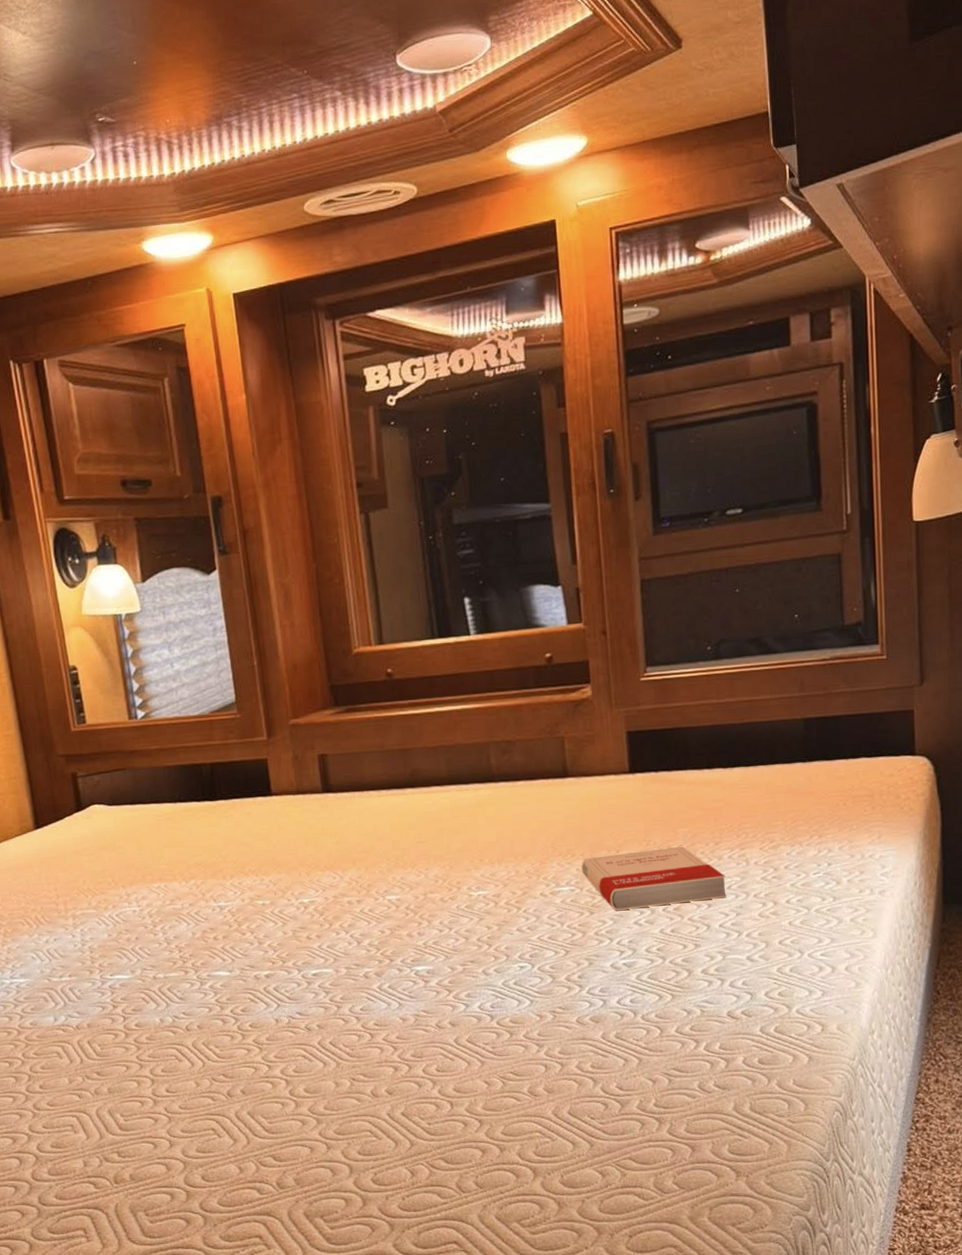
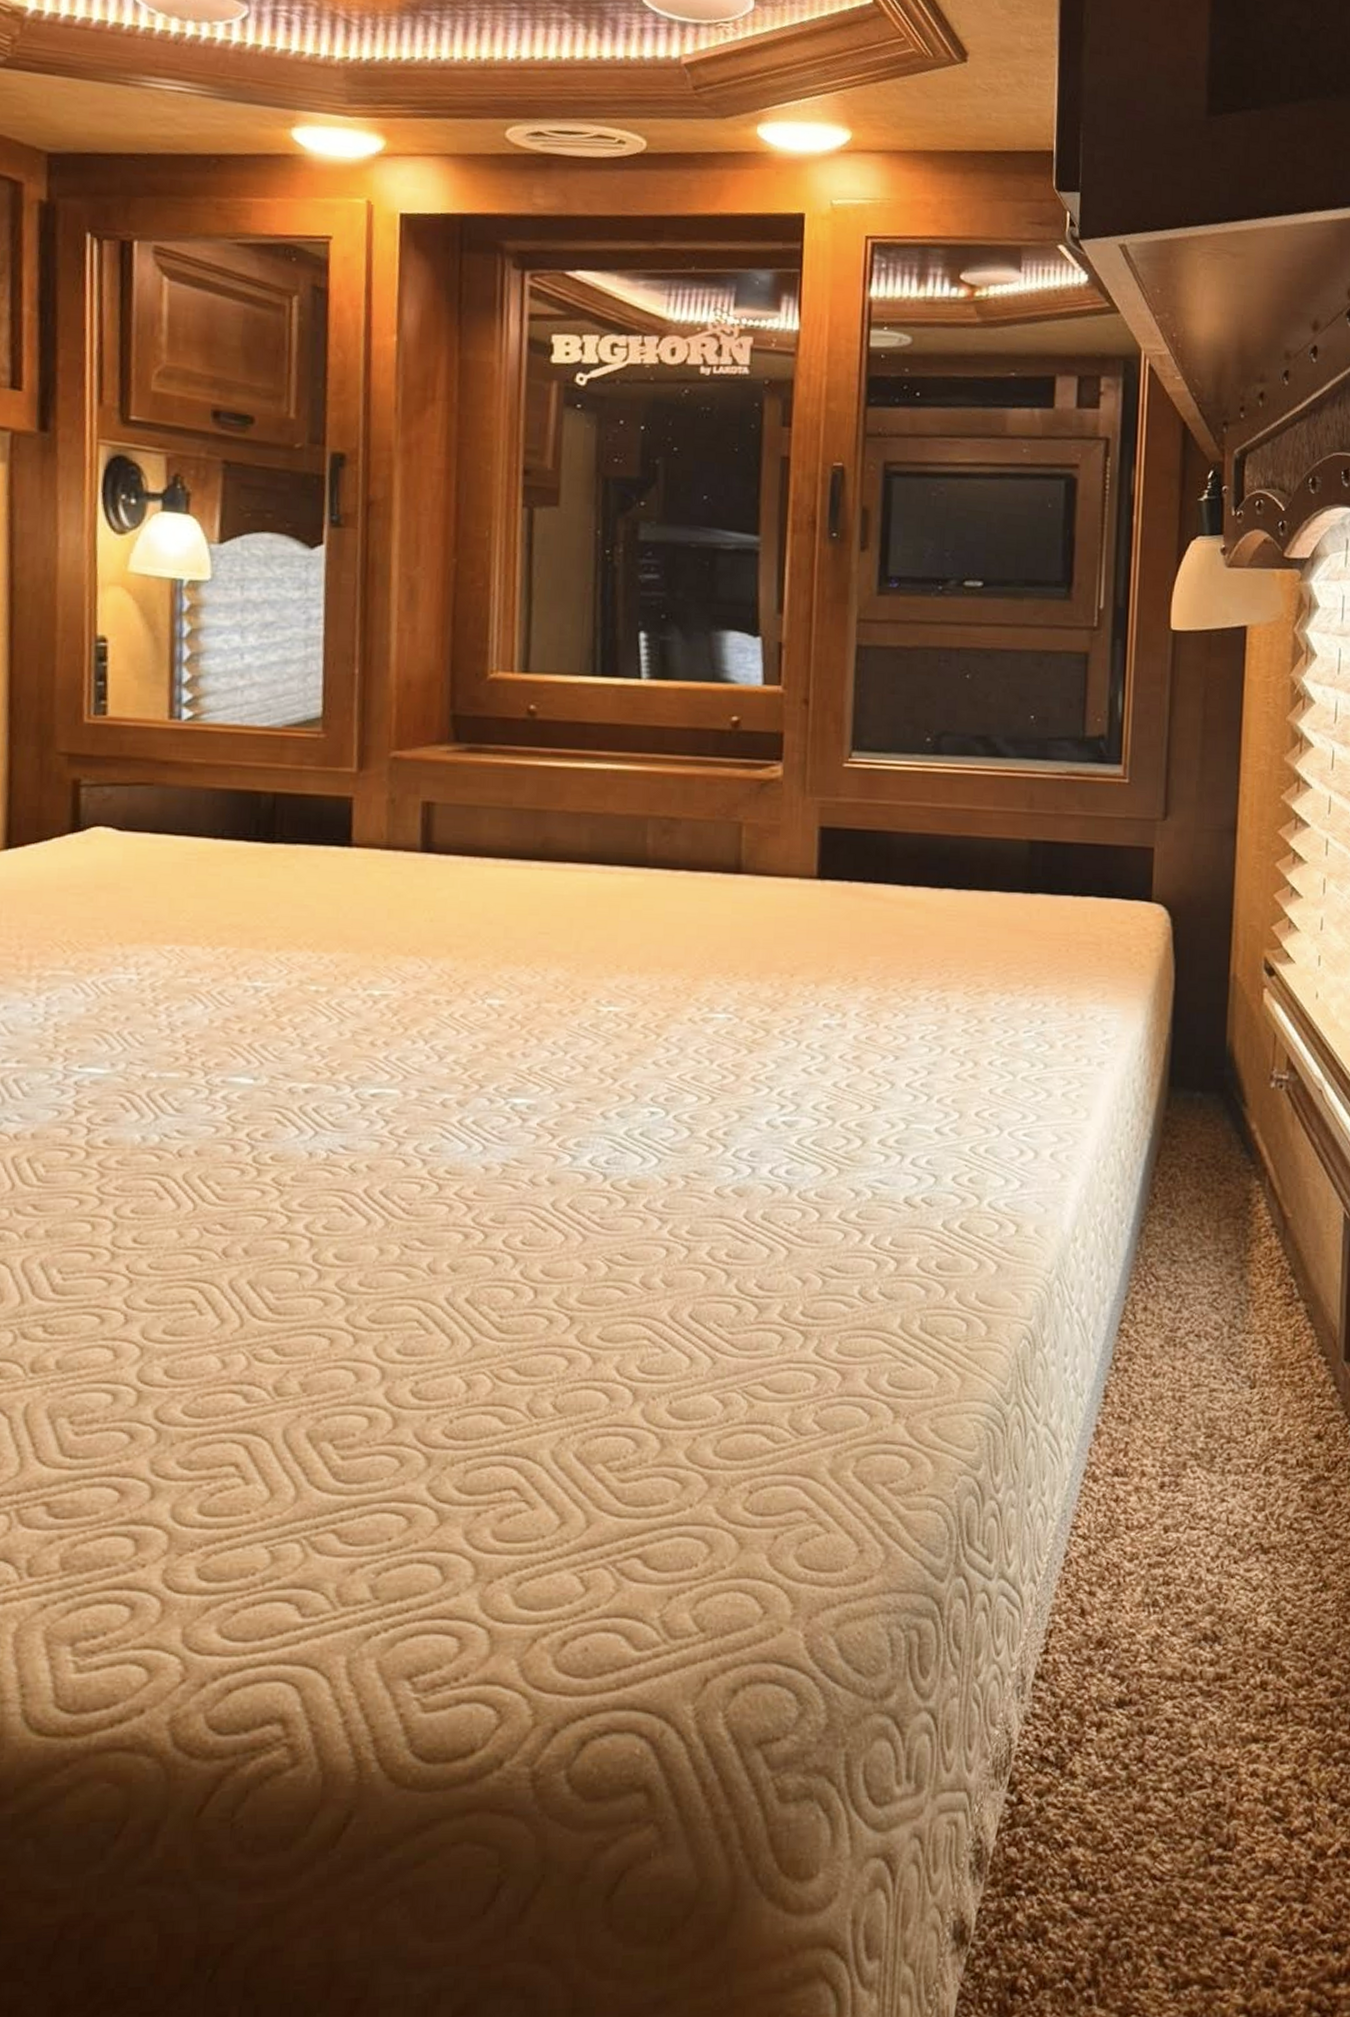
book: present [581,846,727,911] -> none [744,978,920,1053]

